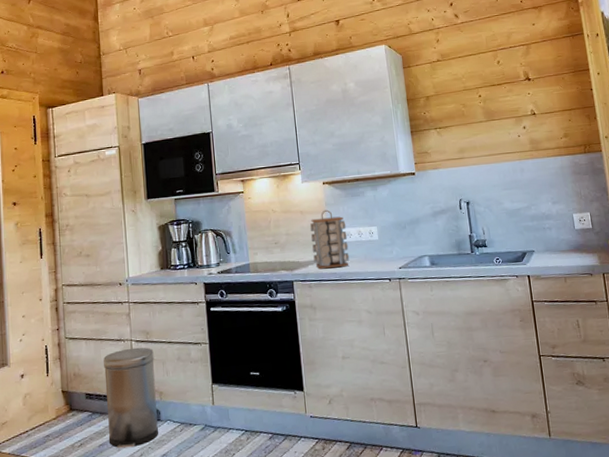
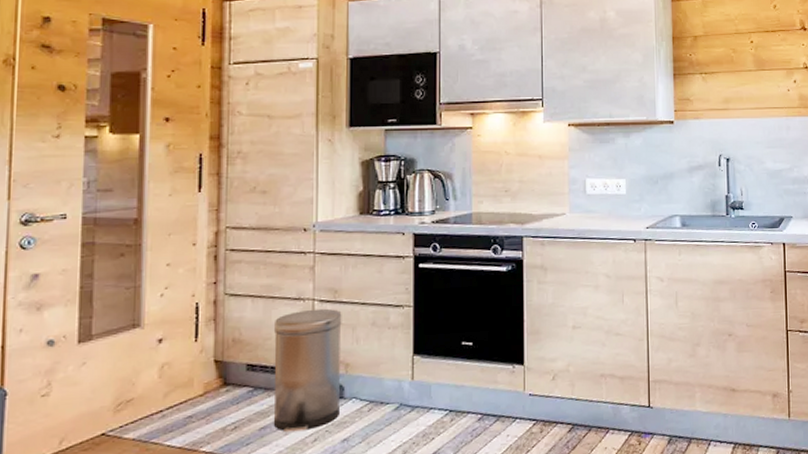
spice rack: present [309,209,350,269] -> none [548,156,591,225]

